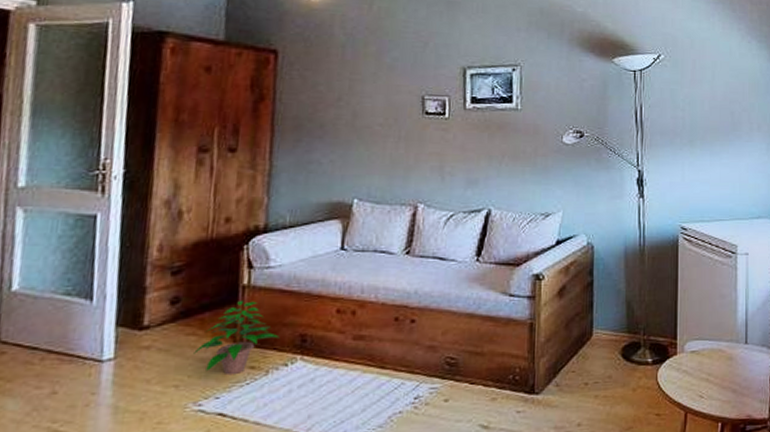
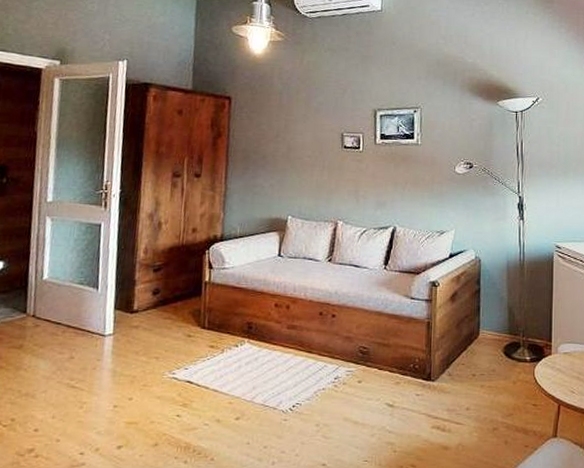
potted plant: present [194,299,280,376] -> none [169,293,232,352]

